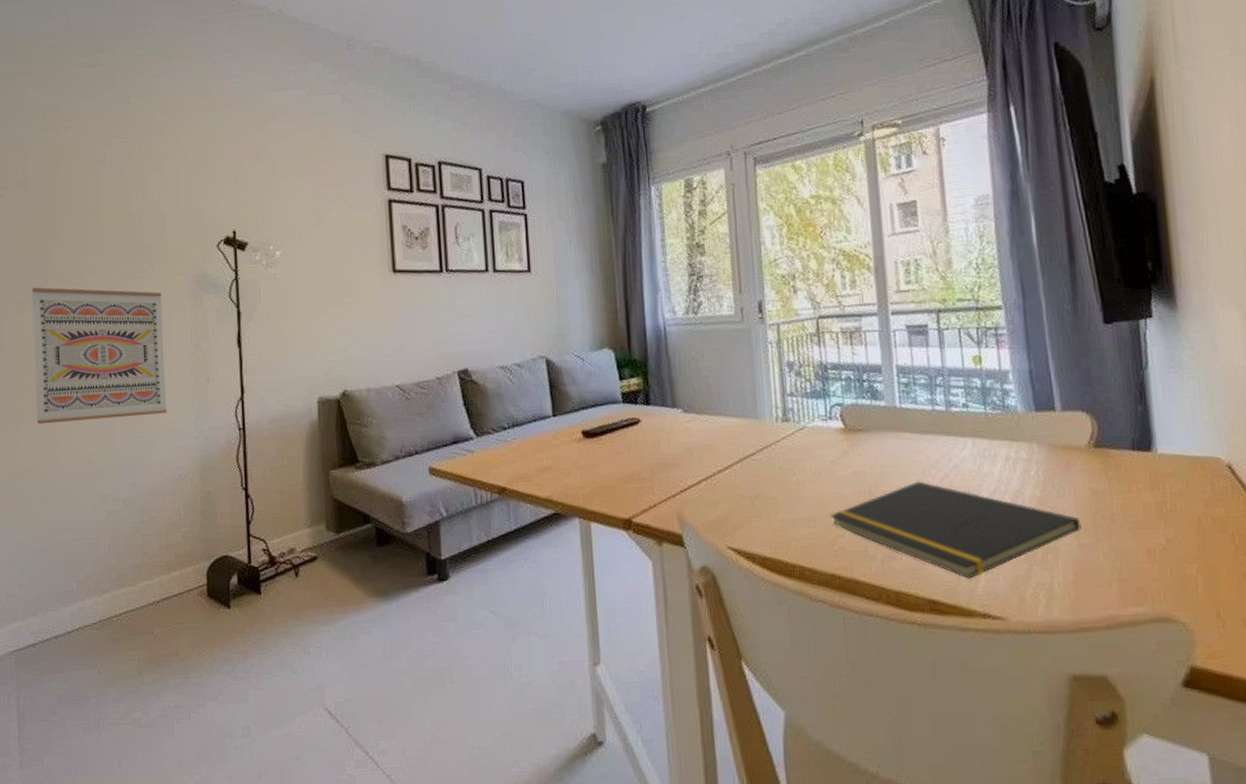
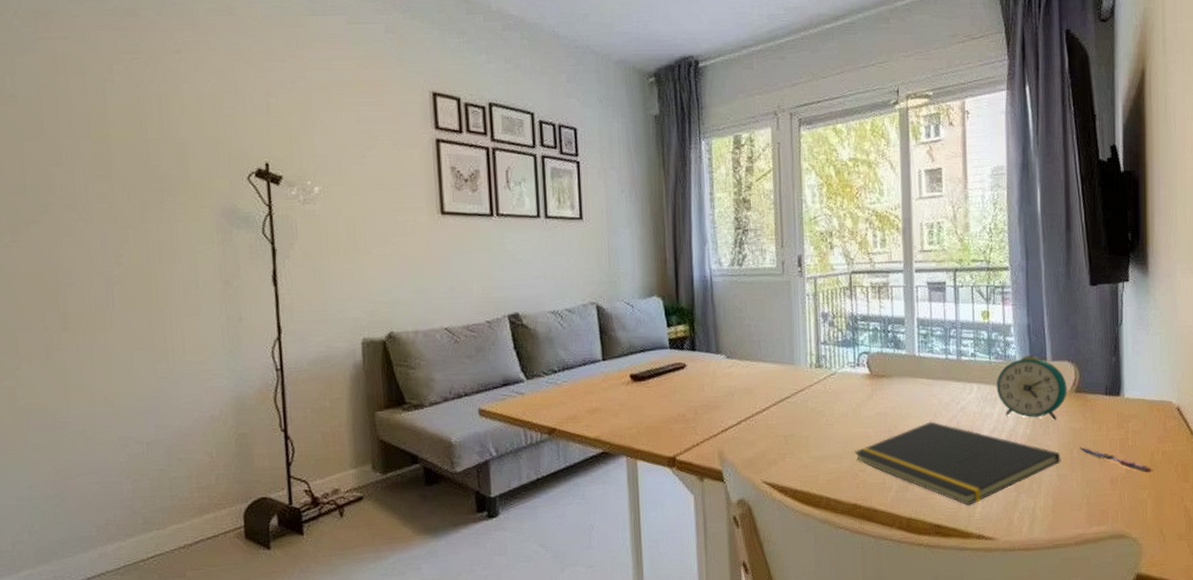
wall art: present [32,287,167,425] -> none [29,214,195,363]
alarm clock: none [994,404,1084,480] -> present [996,355,1067,420]
pen: none [1104,512,1201,544] -> present [1079,447,1152,473]

